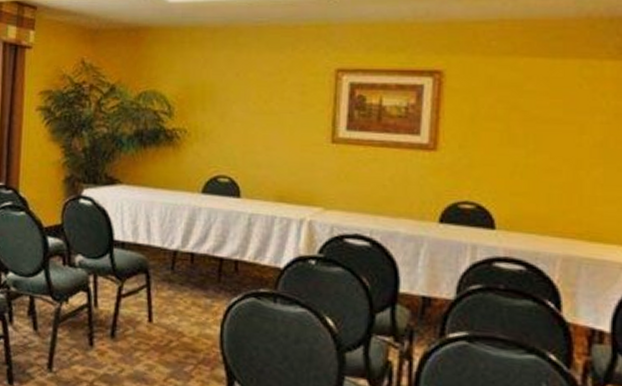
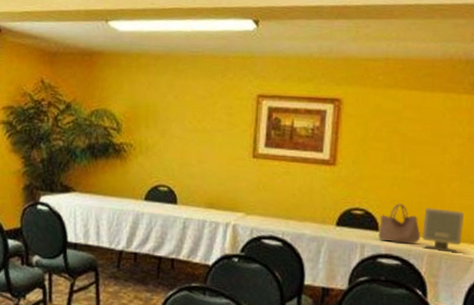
handbag: none [494,196,552,246] -> present [378,203,421,244]
speaker: none [554,201,610,257] -> present [422,208,464,253]

